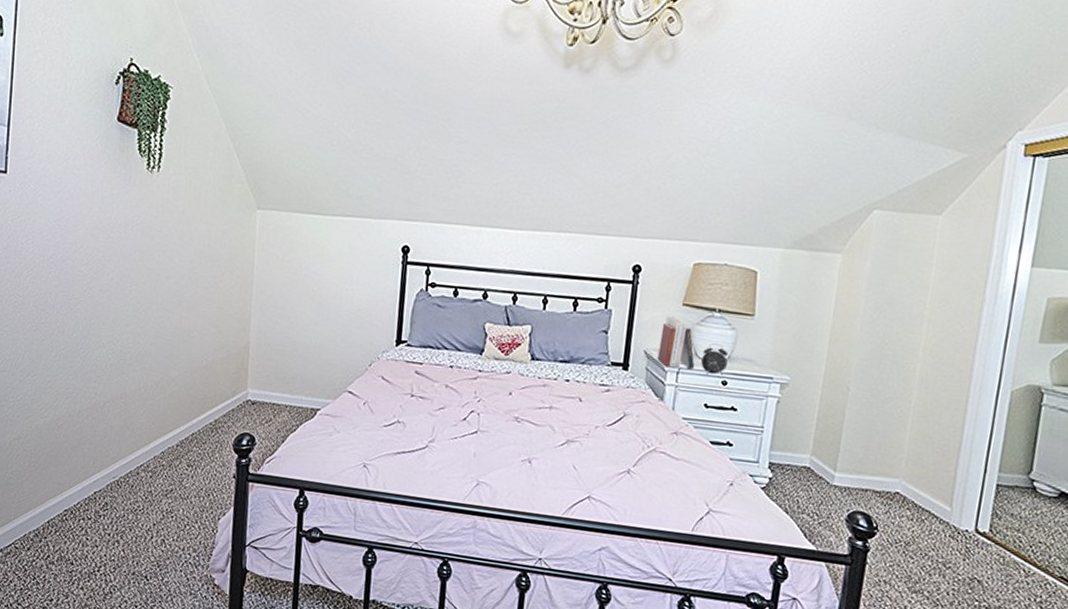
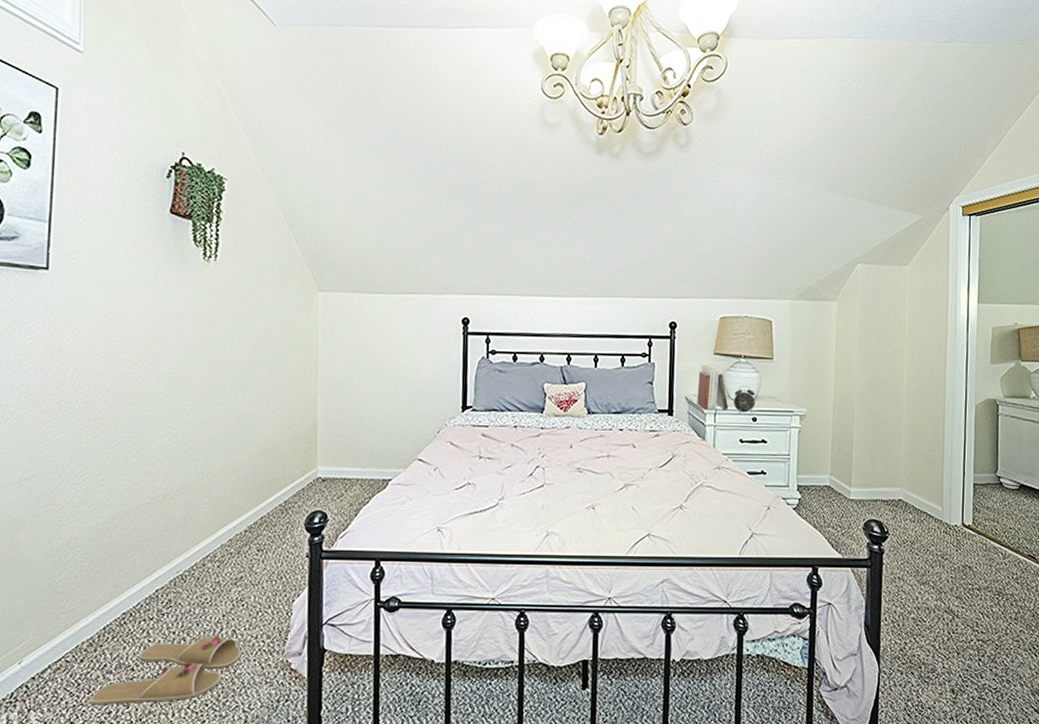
slipper: none [33,540,169,599] -> present [88,635,242,705]

